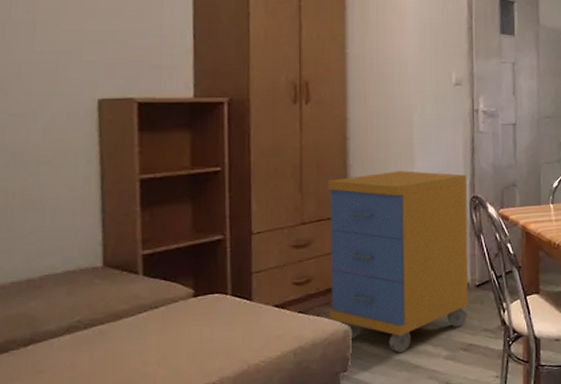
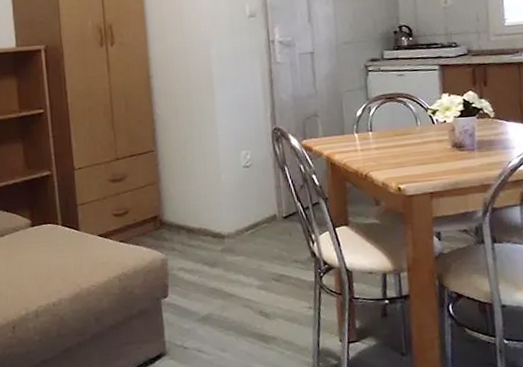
storage cabinet: present [327,171,469,352] -> none [136,105,277,281]

